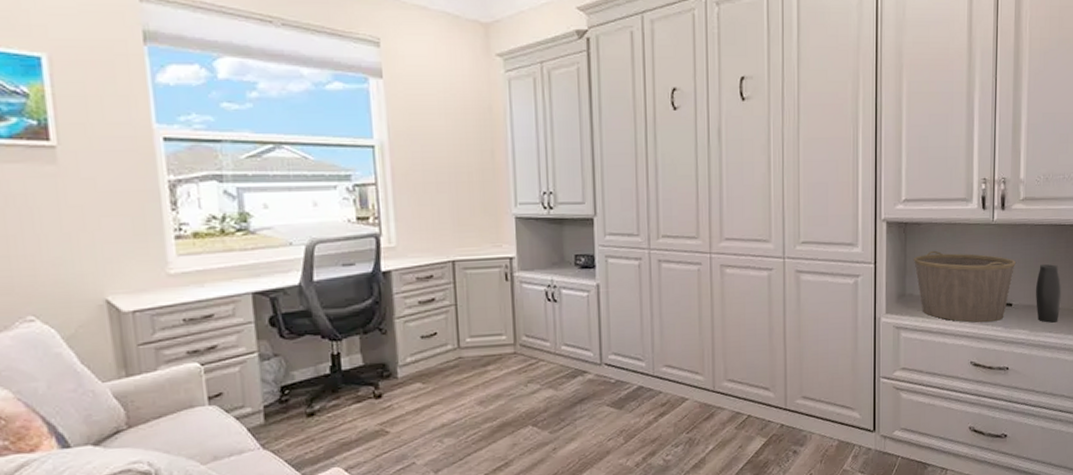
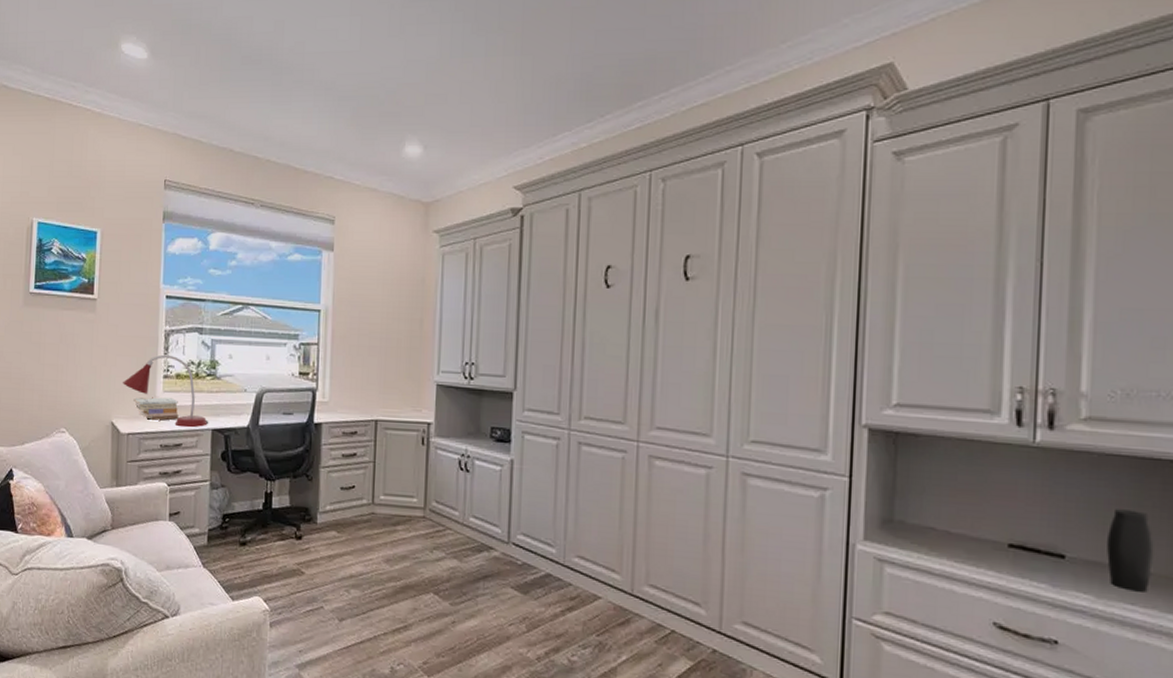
desk lamp: none [115,210,247,295] -> present [123,354,209,428]
books: none [136,262,204,293] -> present [134,397,179,421]
basket: present [914,250,1017,323] -> none [907,470,1074,575]

